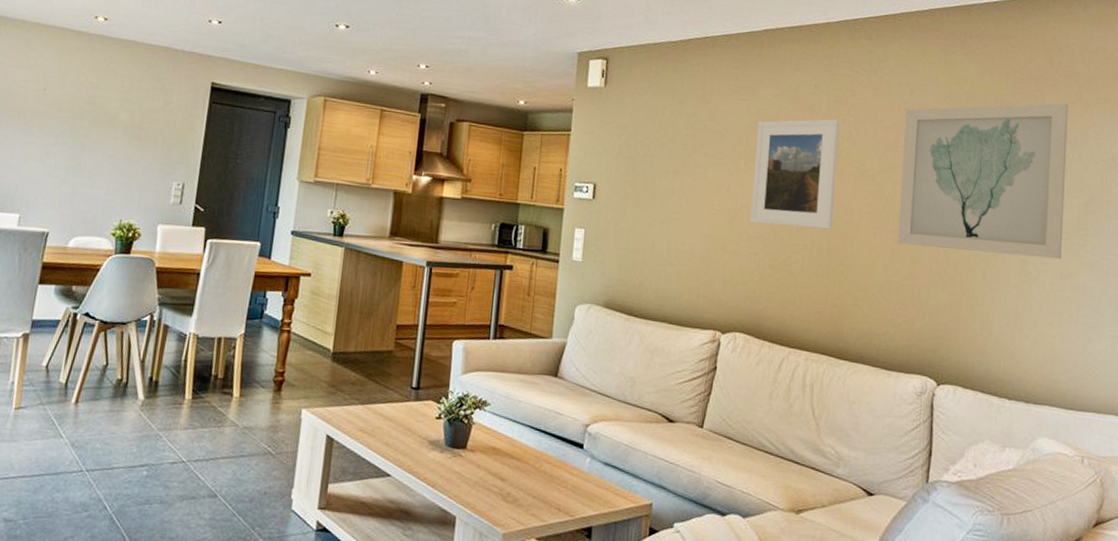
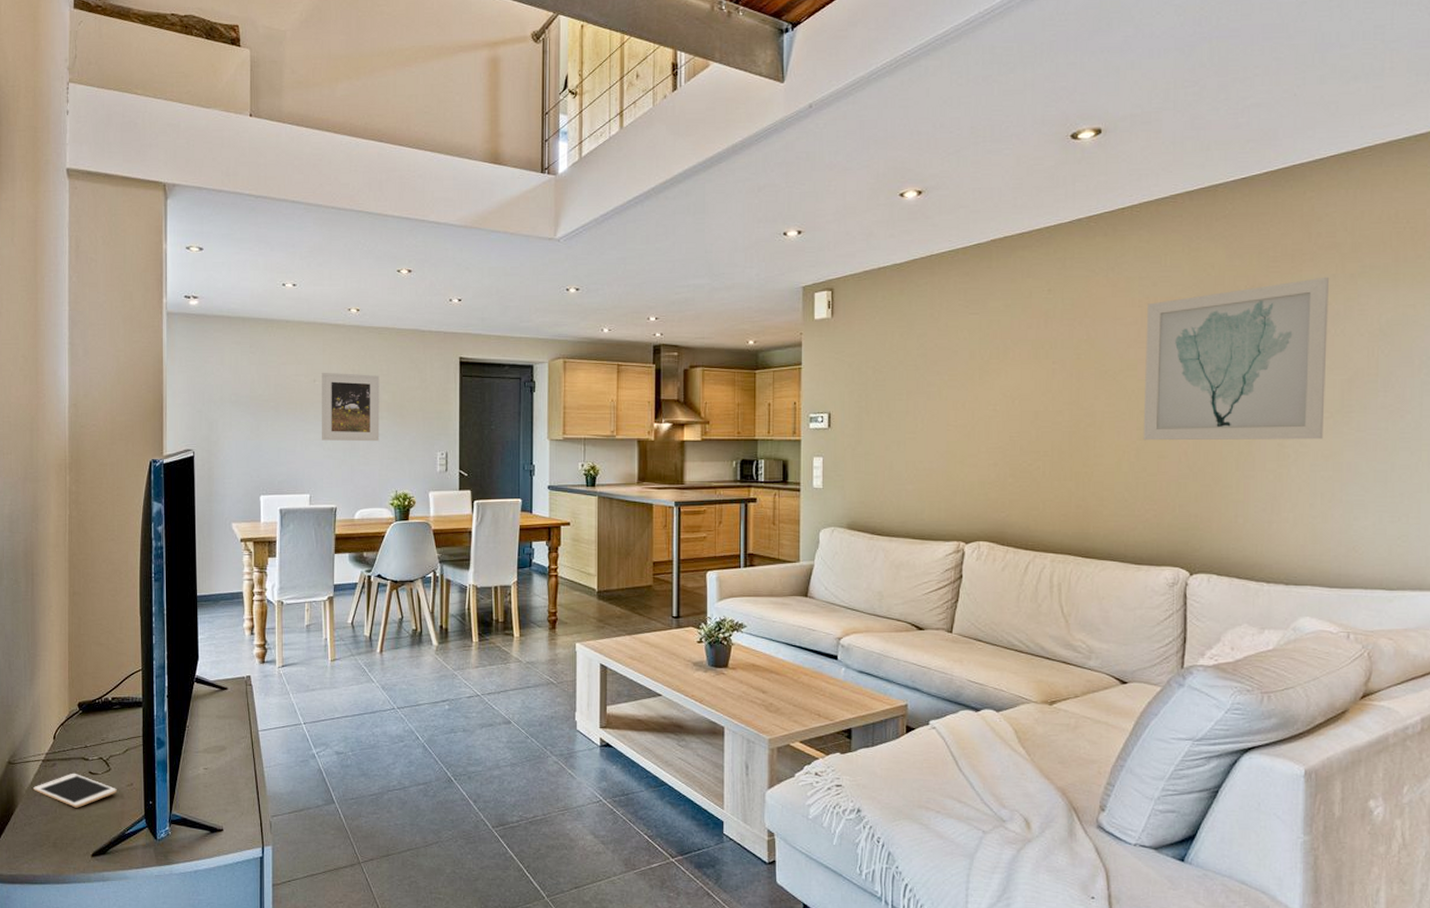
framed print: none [43,80,120,164] -> present [322,372,380,442]
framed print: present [749,119,840,229] -> none [987,322,1077,434]

